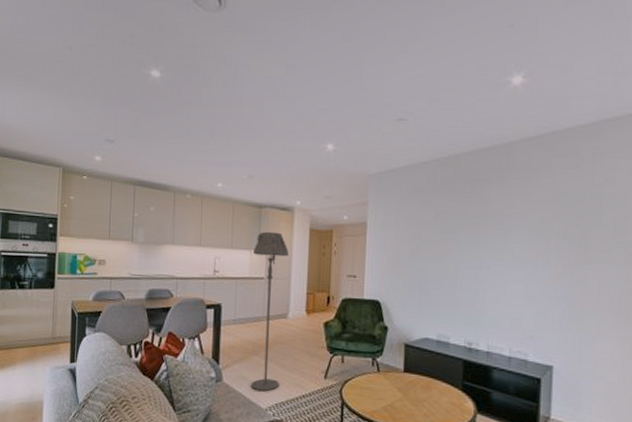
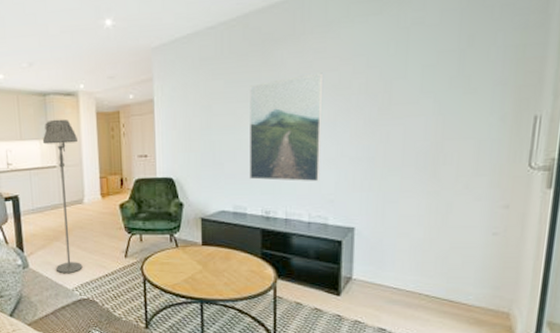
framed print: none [454,214,525,318] -> present [250,72,323,182]

